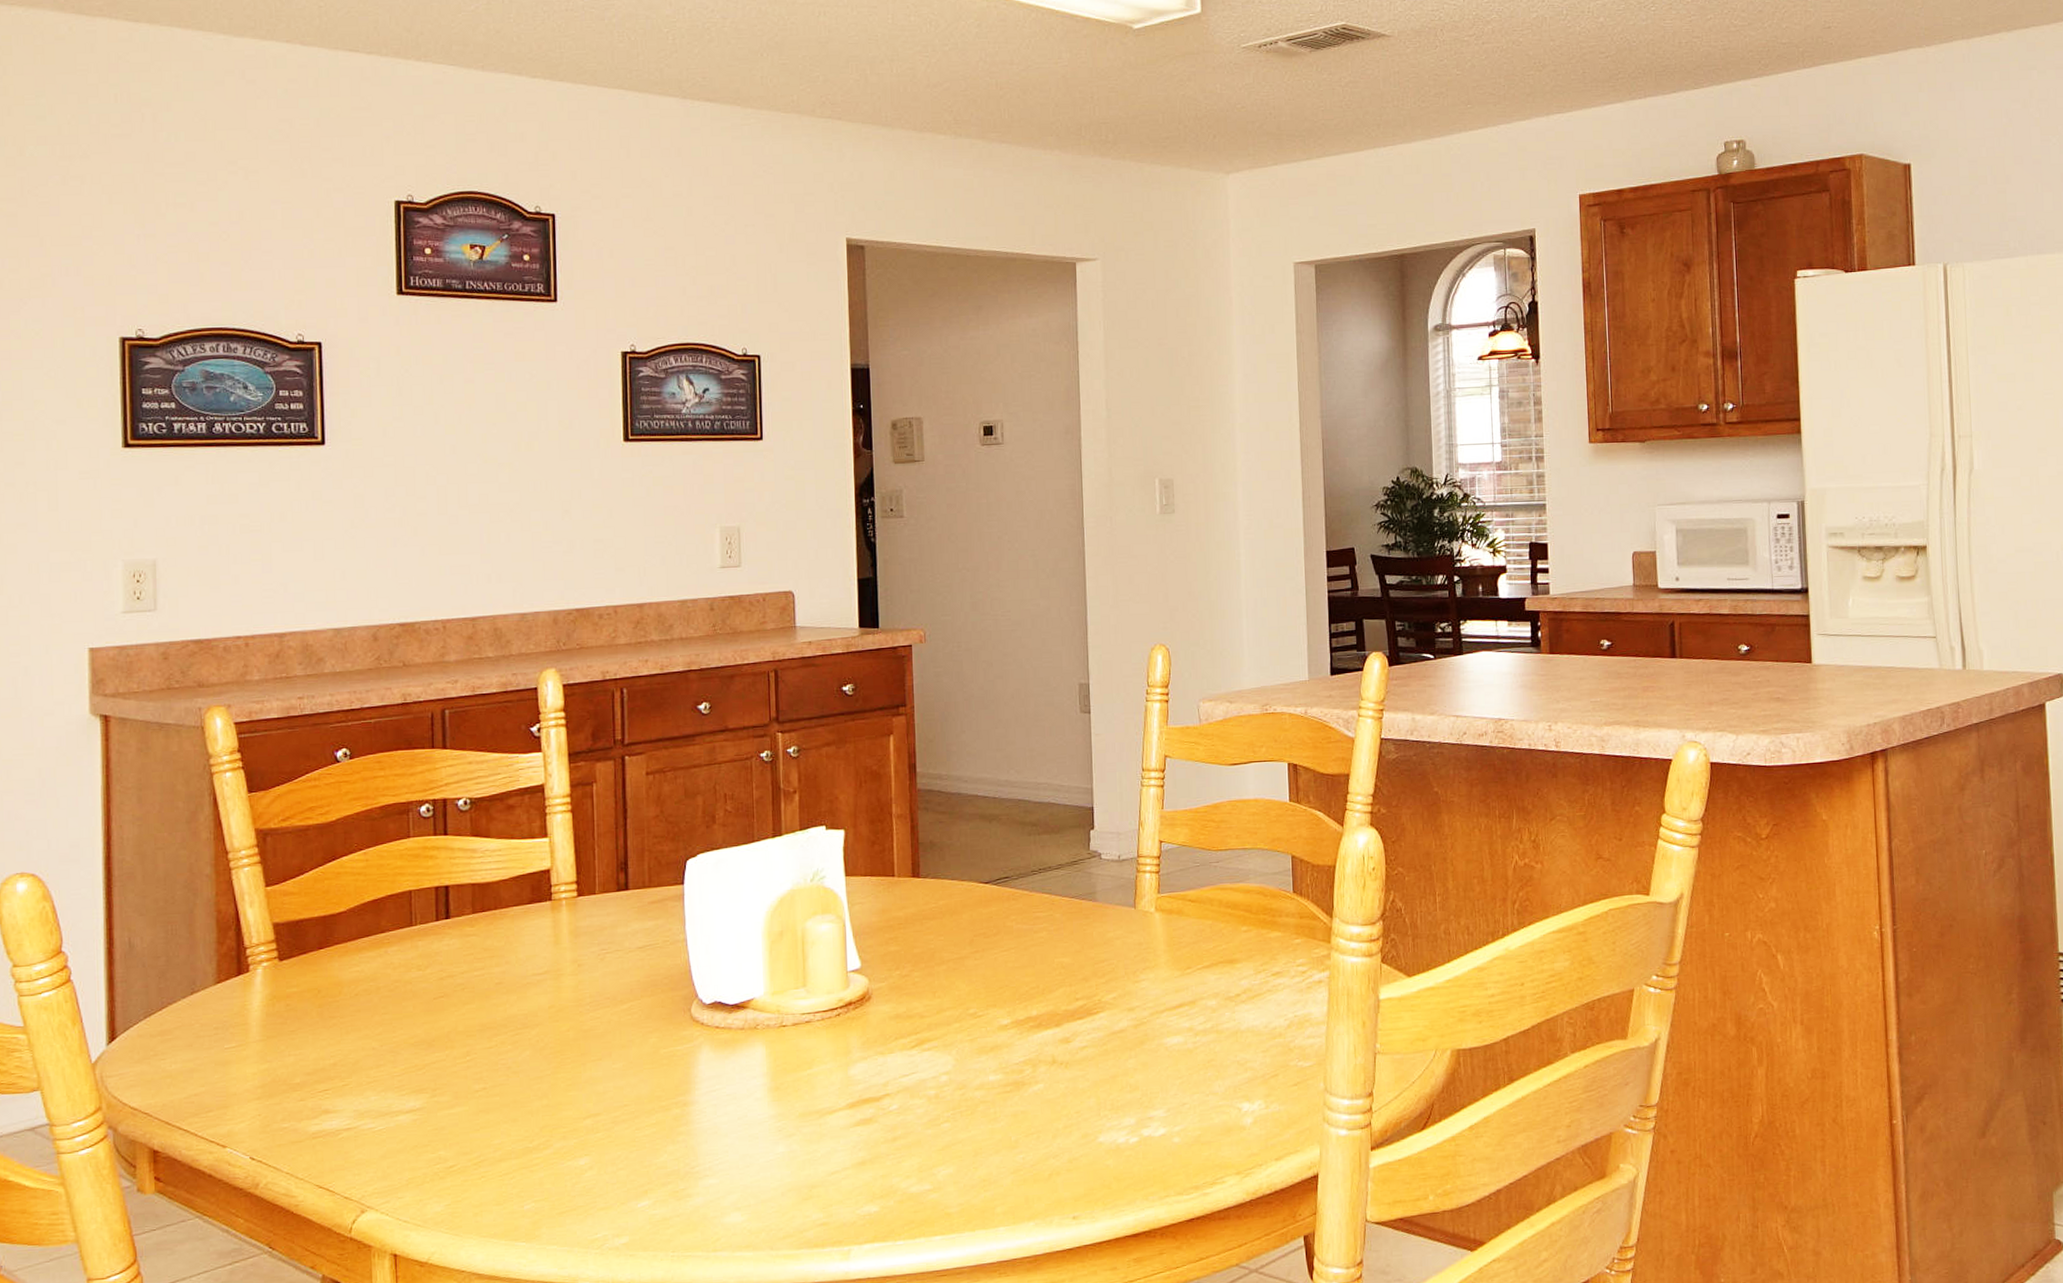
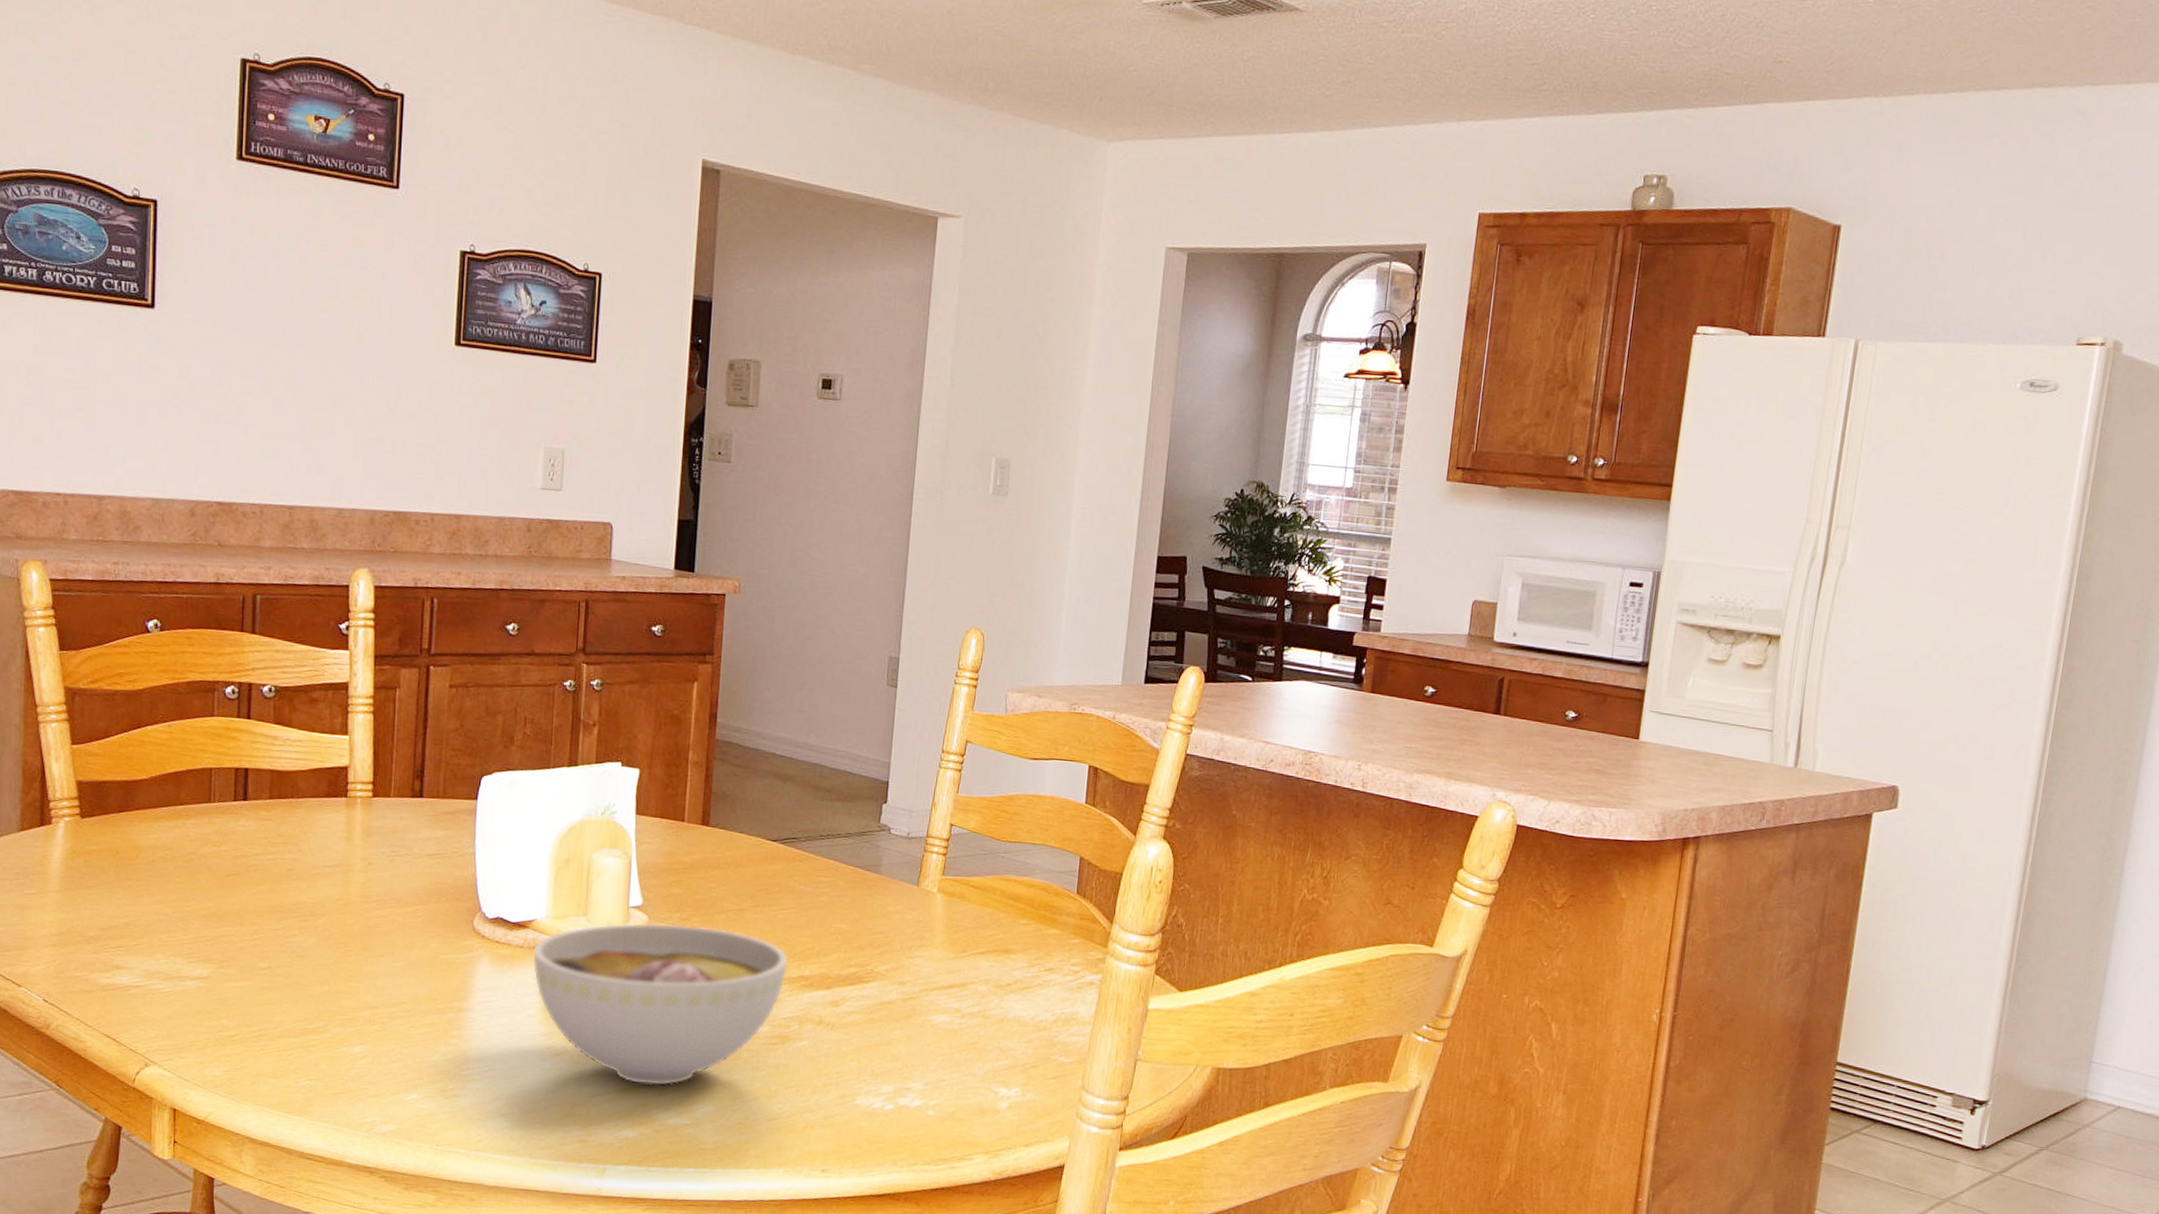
bowl: none [753,980,1015,1155] -> present [532,922,789,1086]

